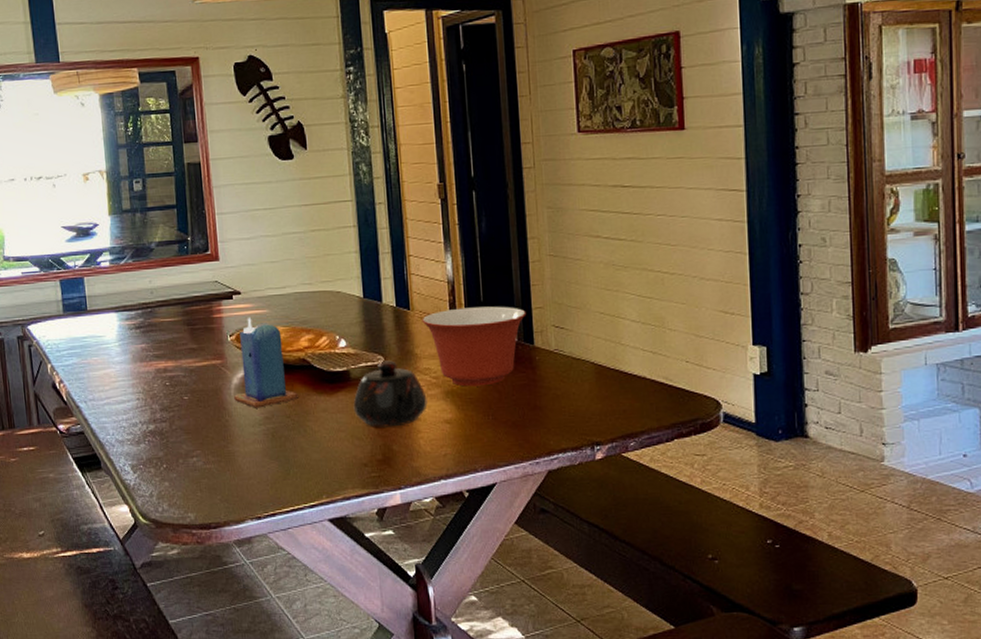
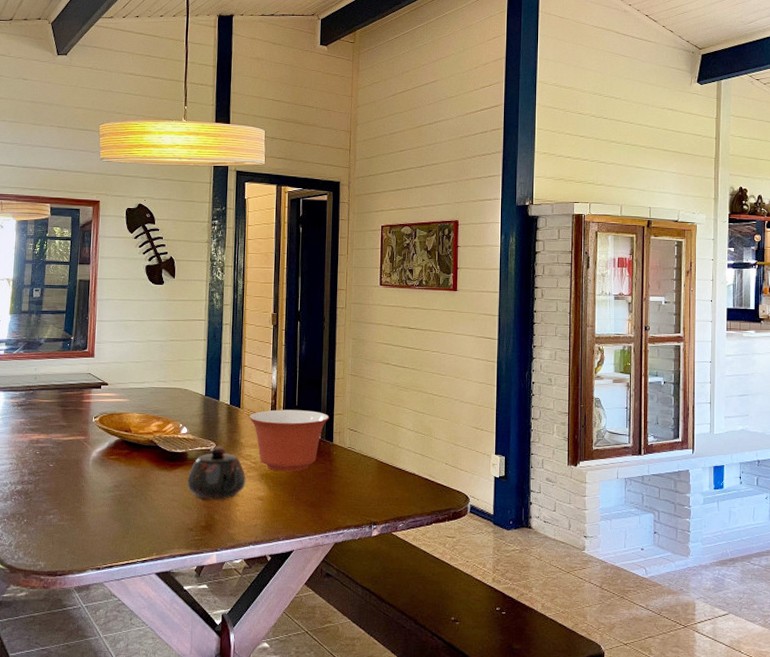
candle: present [234,316,298,408] -> none [91,403,144,478]

